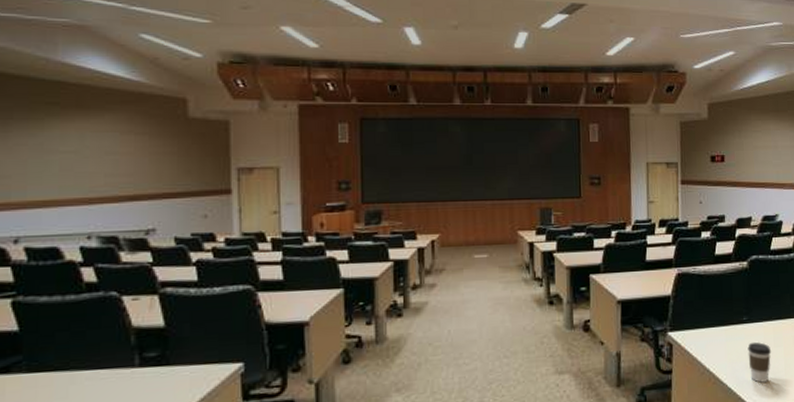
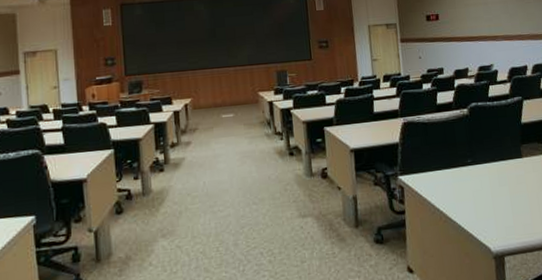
coffee cup: present [747,342,772,383] -> none [474,182,498,220]

